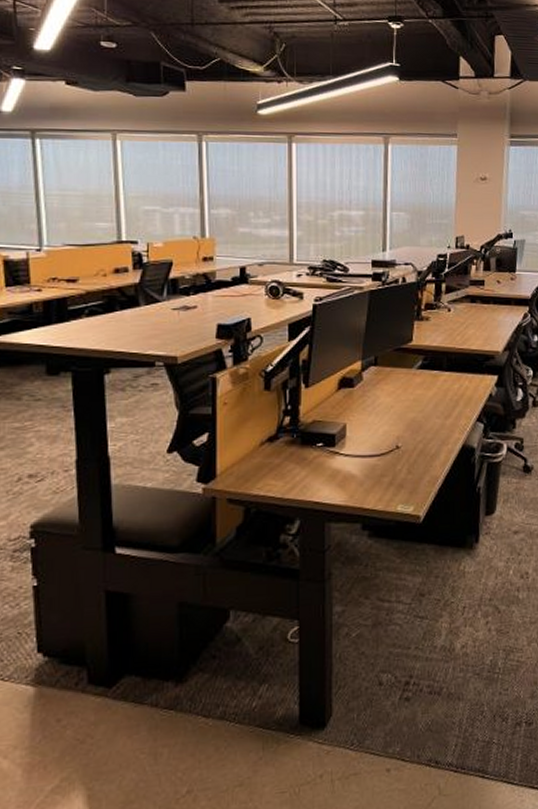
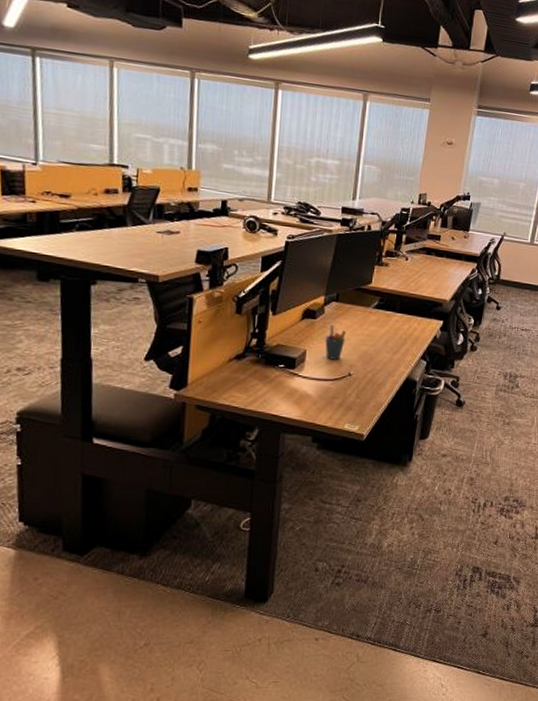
pen holder: none [366,392,389,432] -> present [325,324,346,360]

